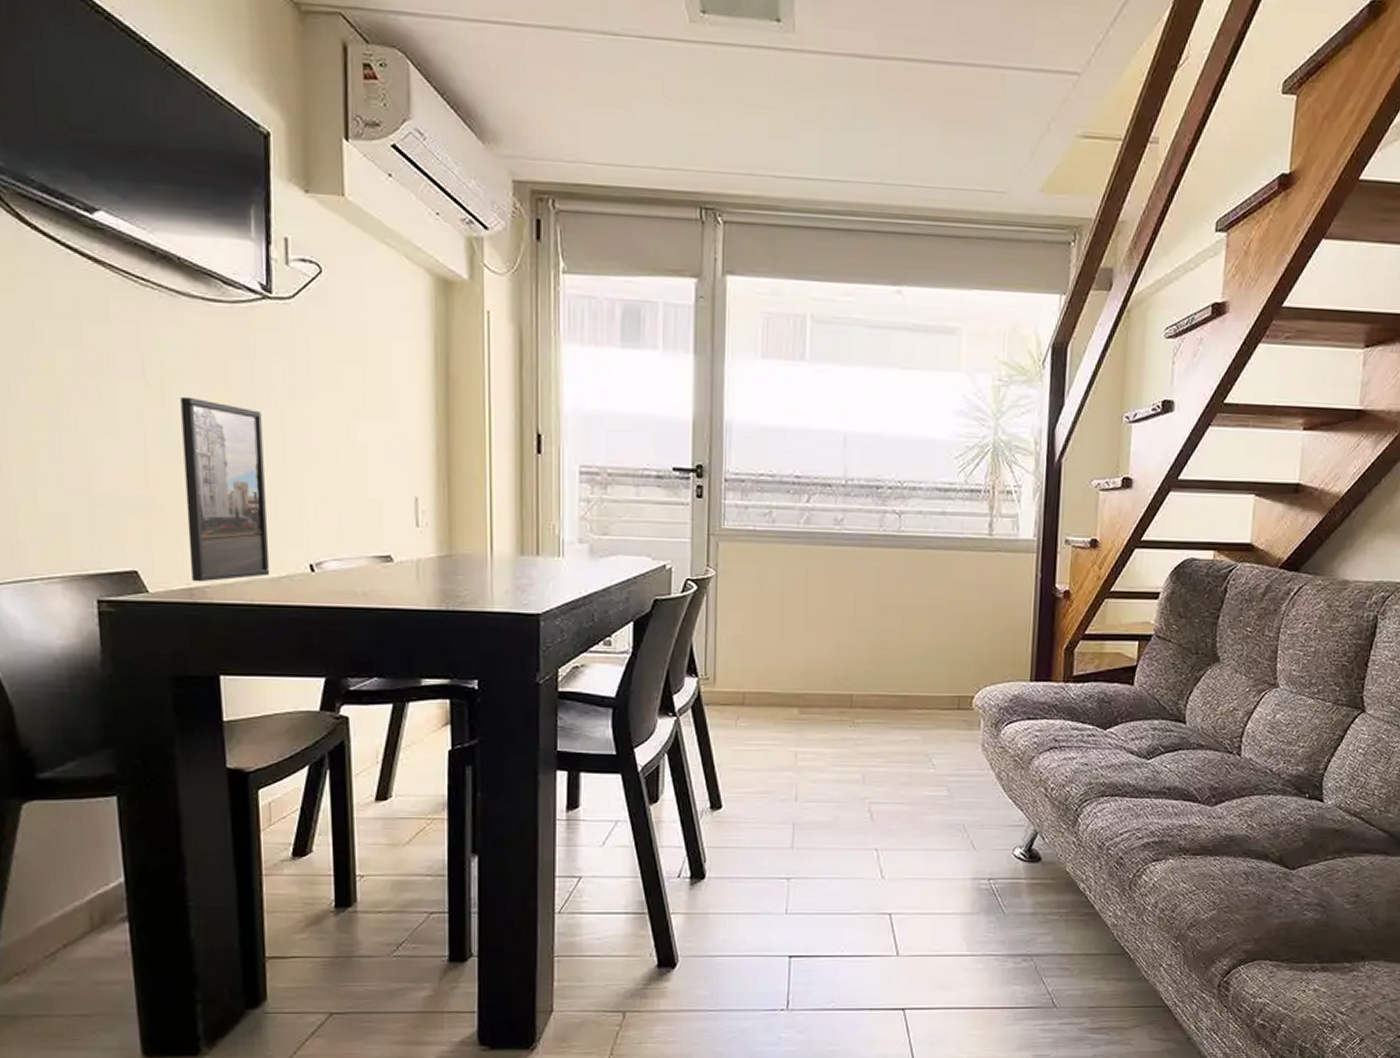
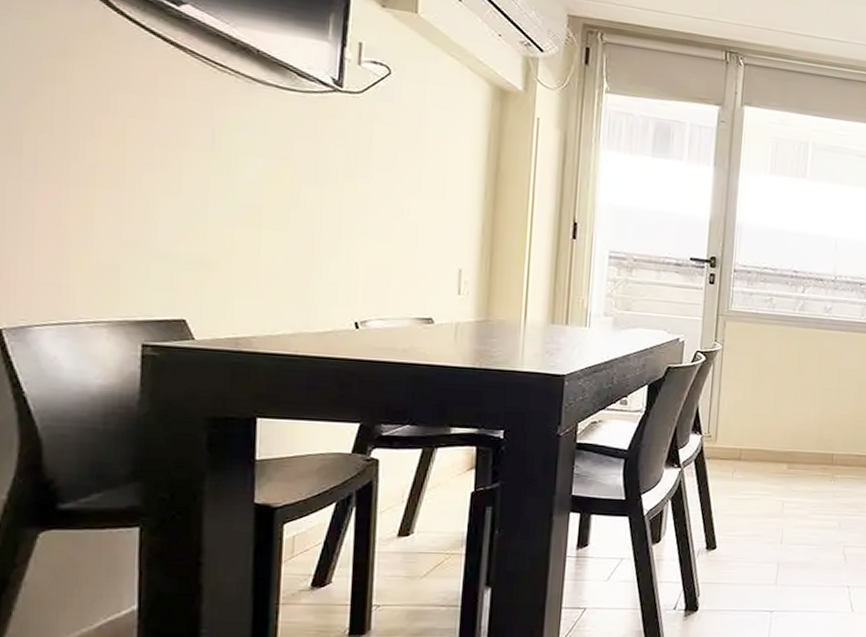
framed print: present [180,396,270,582] -> none [238,168,322,333]

